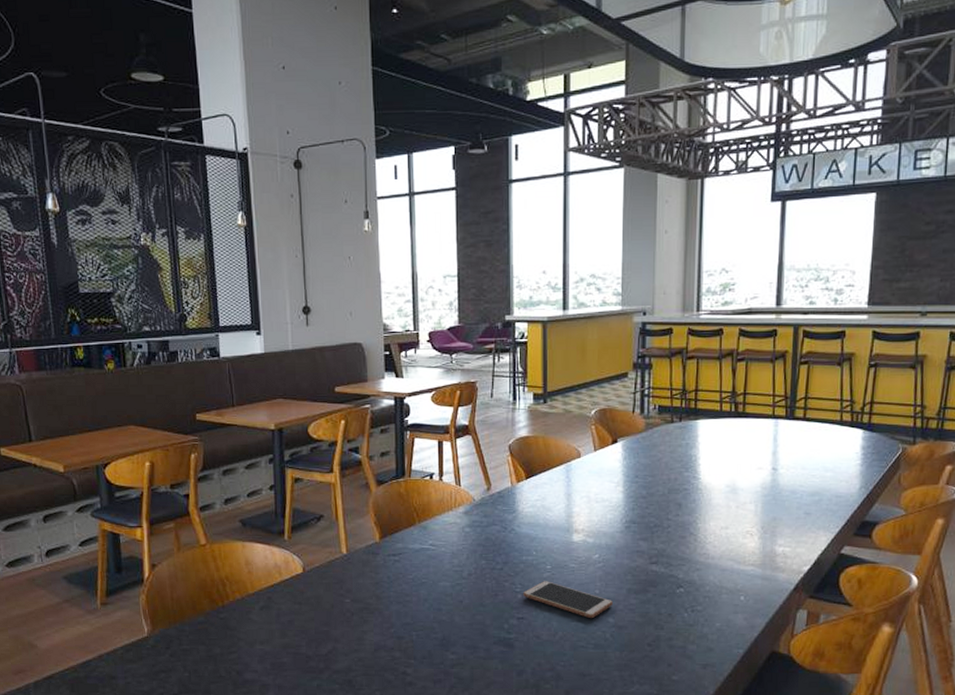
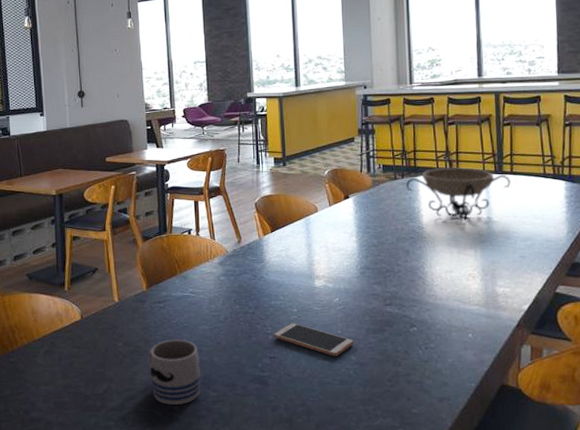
mug: none [379,596,439,669] -> present [148,339,201,406]
decorative bowl: none [683,410,802,471] -> present [405,167,511,220]

